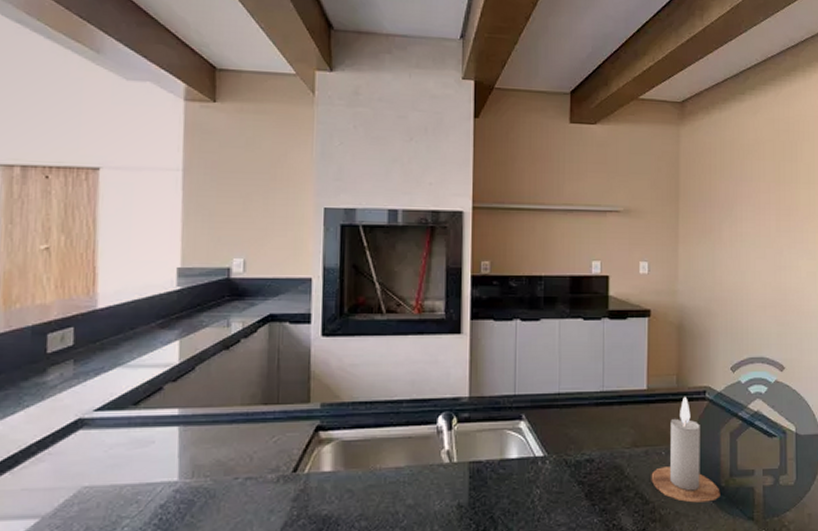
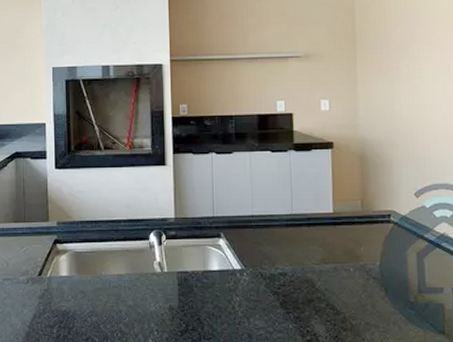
candle: present [651,397,720,503] -> none [341,220,410,315]

